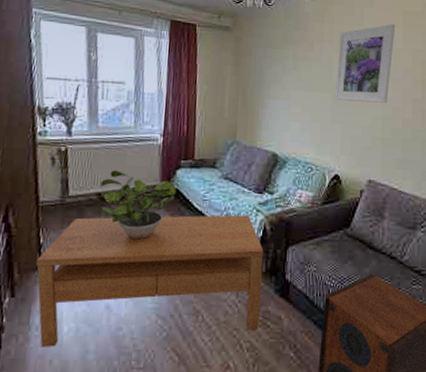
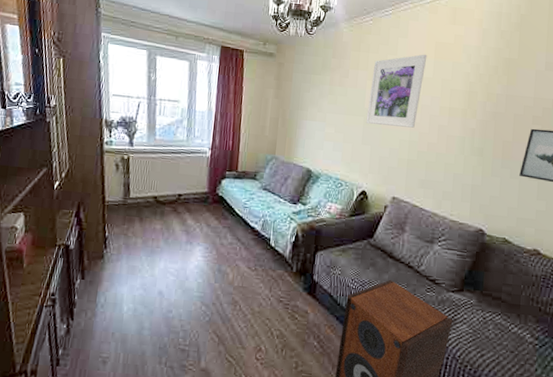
coffee table: present [36,214,264,347] -> none [102,217,296,323]
potted plant: present [100,170,177,239] -> none [157,177,221,237]

